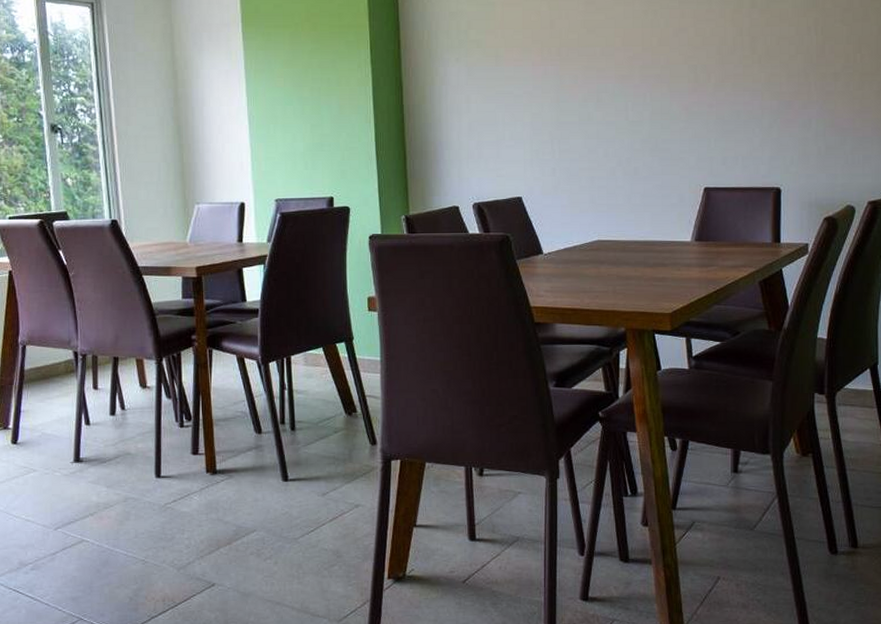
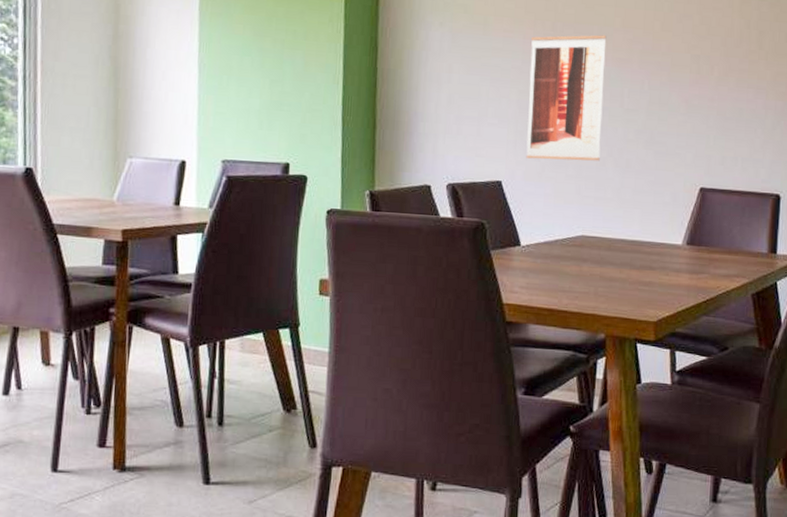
wall art: none [540,55,610,174] -> present [526,35,607,161]

